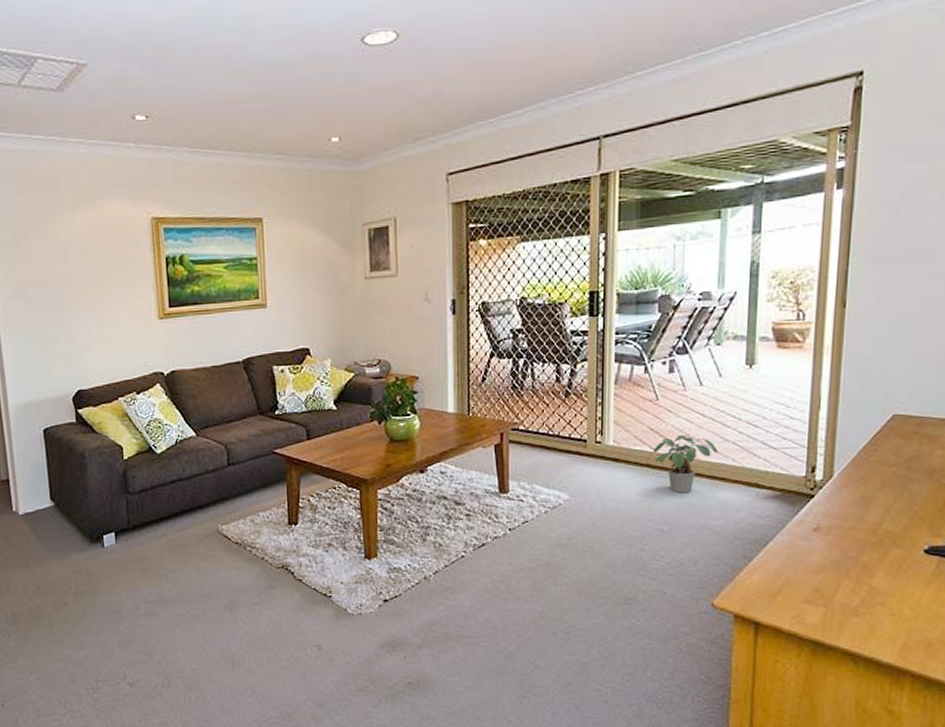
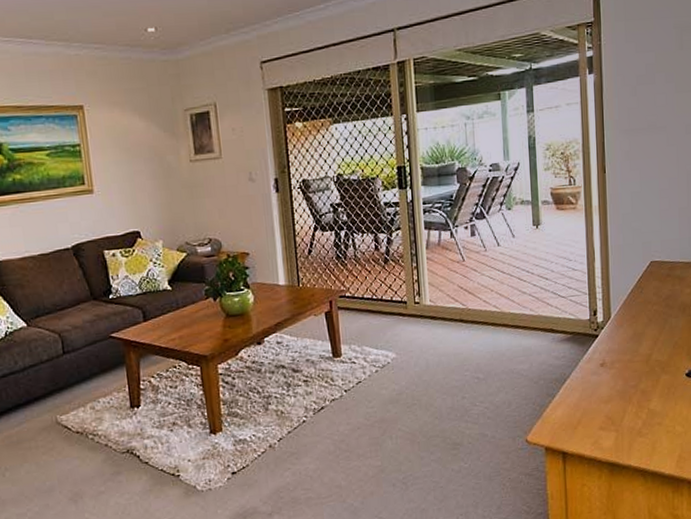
potted plant: present [653,435,719,493] -> none [464,290,519,344]

